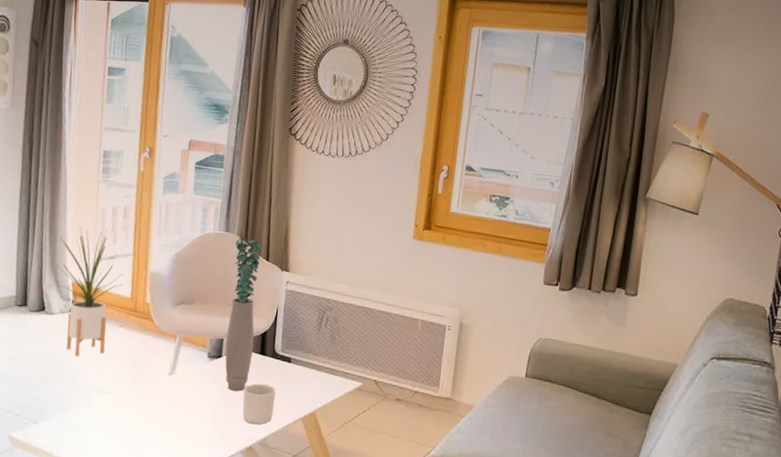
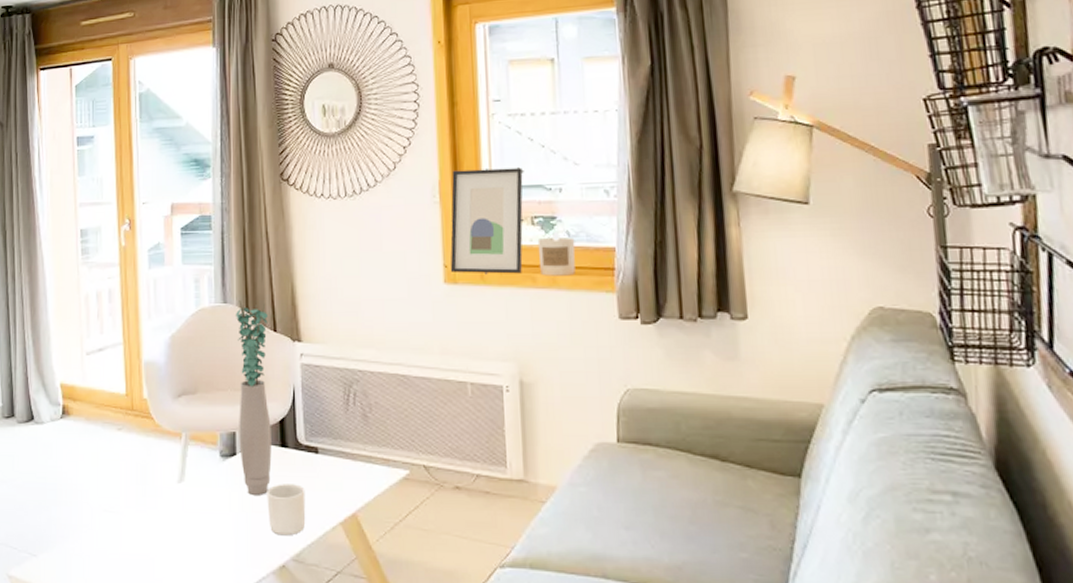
house plant: present [51,226,127,356] -> none [36,318,115,470]
picture frame: none [419,148,491,239] -> present [450,166,524,274]
candle: none [490,210,521,246] -> present [537,232,576,276]

